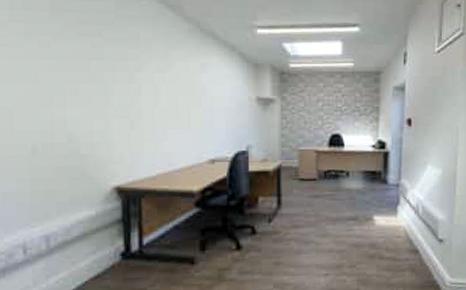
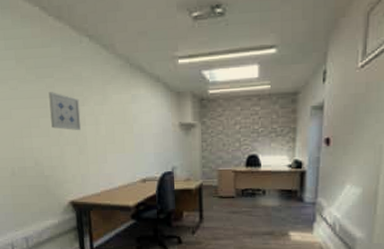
wall art: none [94,53,136,101] -> present [48,92,82,131]

